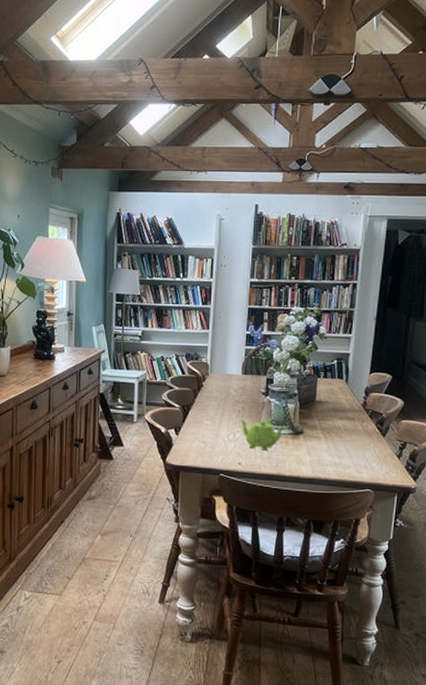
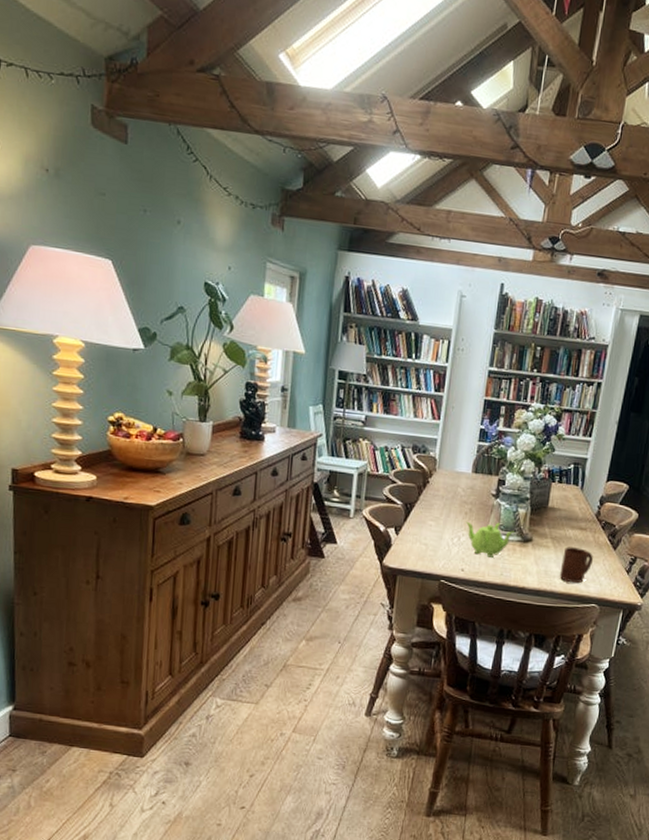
cup: none [332,436,363,471] -> present [559,546,593,584]

